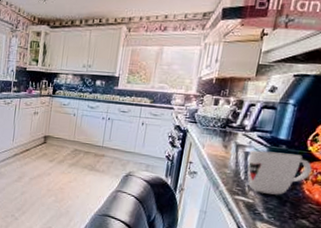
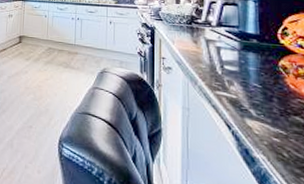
mug: present [247,150,312,195] -> none [220,44,290,90]

